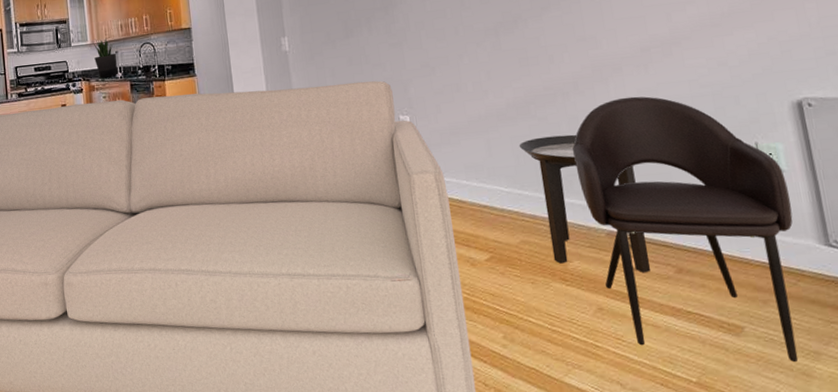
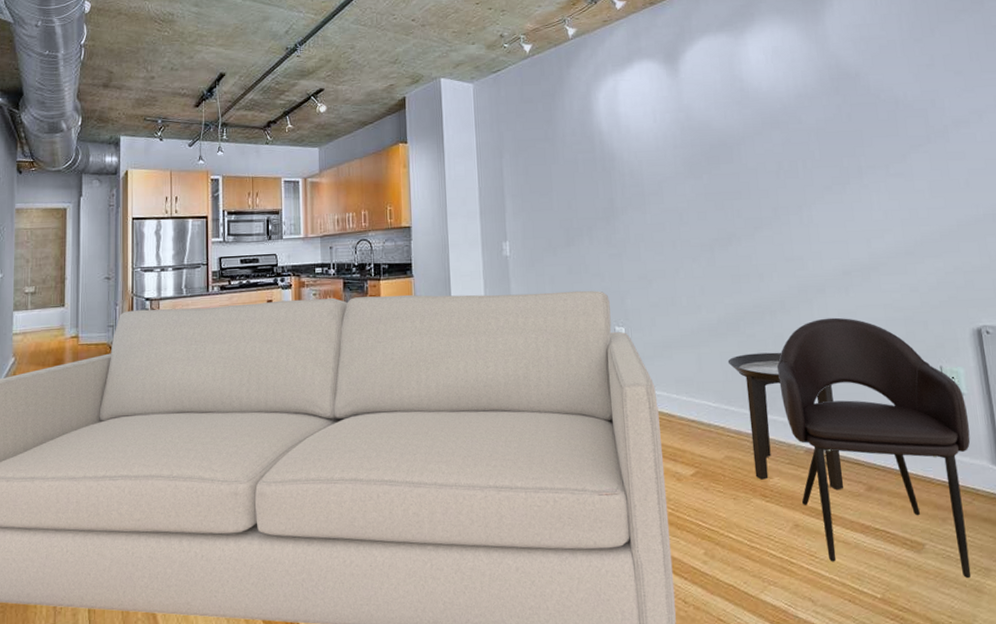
planter: present [93,38,119,79] -> none [306,232,331,275]

